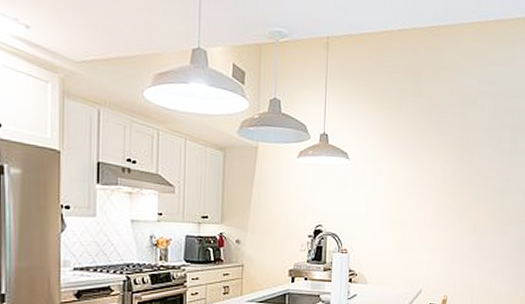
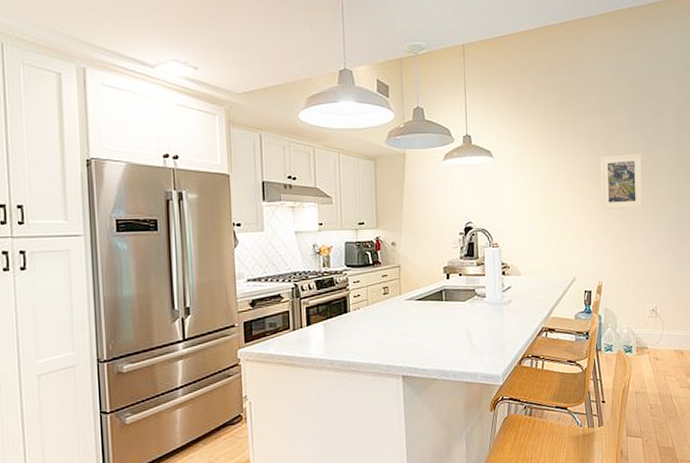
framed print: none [454,169,497,225] -> present [600,153,643,209]

